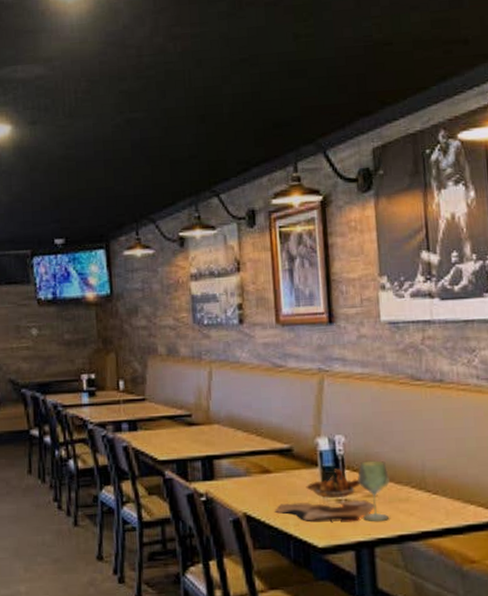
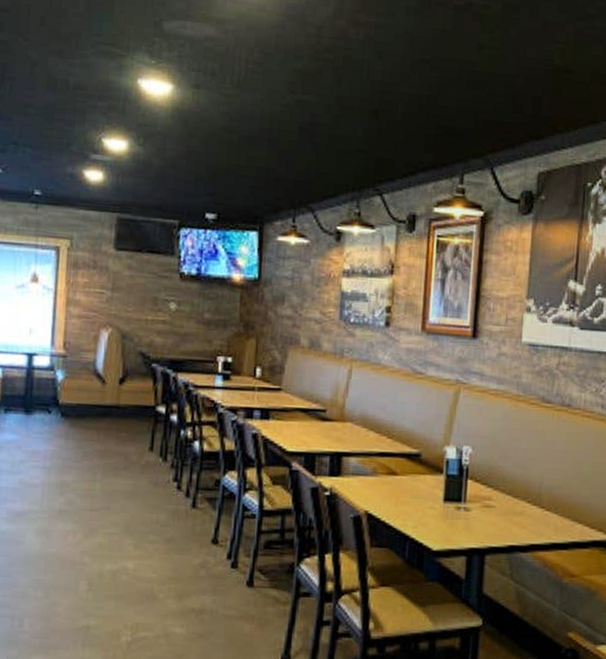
food platter: present [275,468,375,521] -> none [396,477,491,528]
wine glass: present [357,460,390,523] -> none [478,473,508,531]

